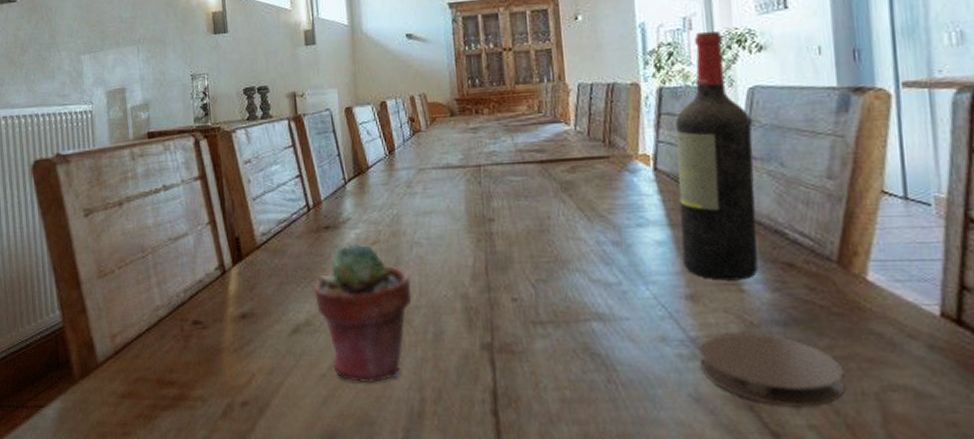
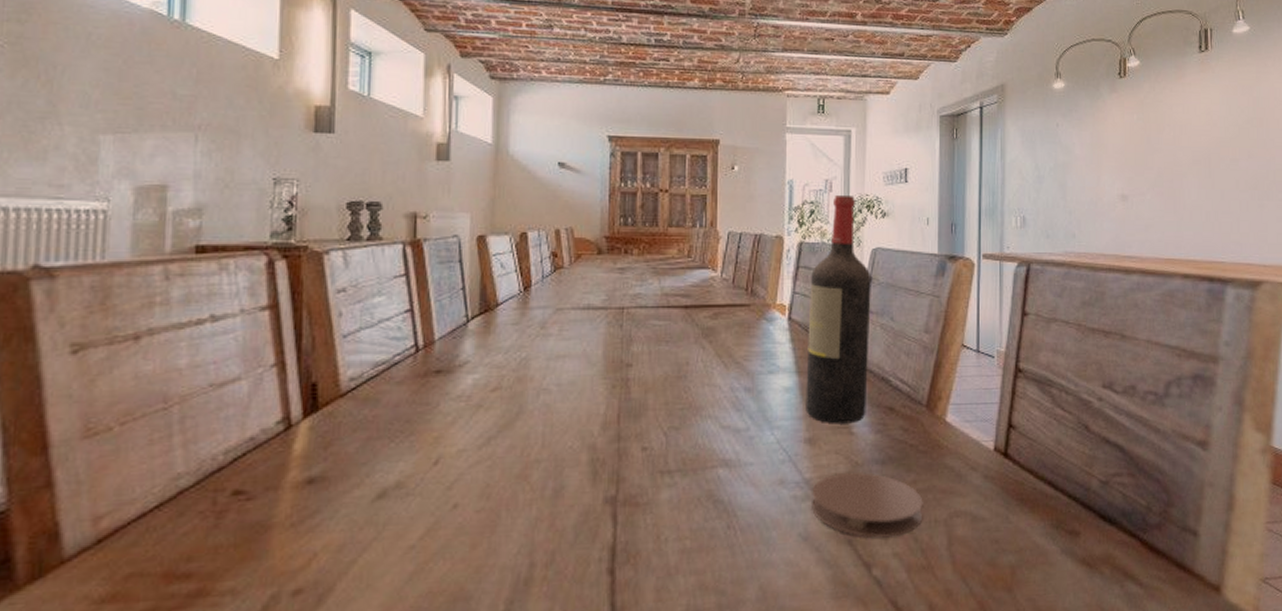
potted succulent: present [313,242,412,383] -> none [411,389,533,552]

